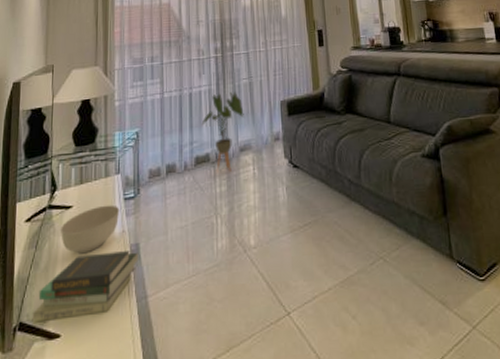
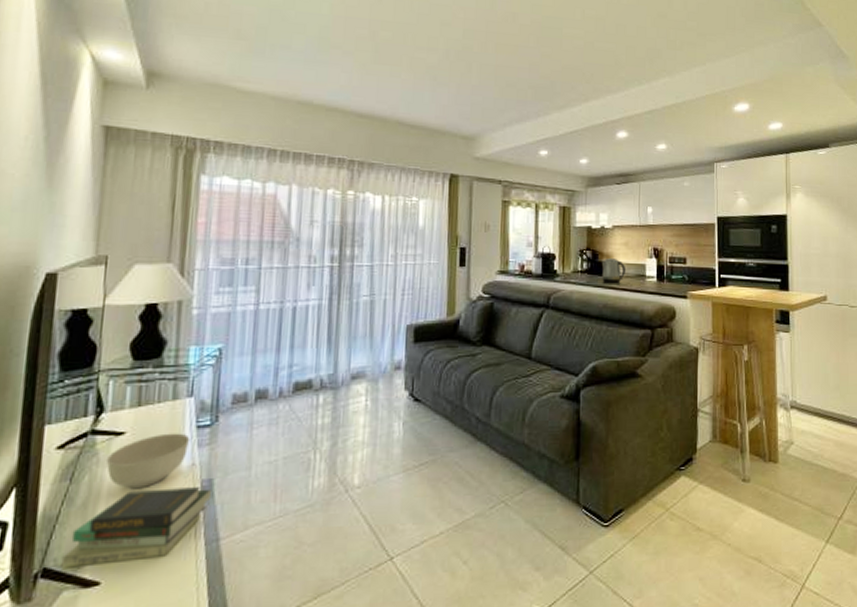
house plant: present [201,92,245,174] -> none [305,310,362,403]
kettle: none [442,26,467,50] -> present [601,258,626,285]

